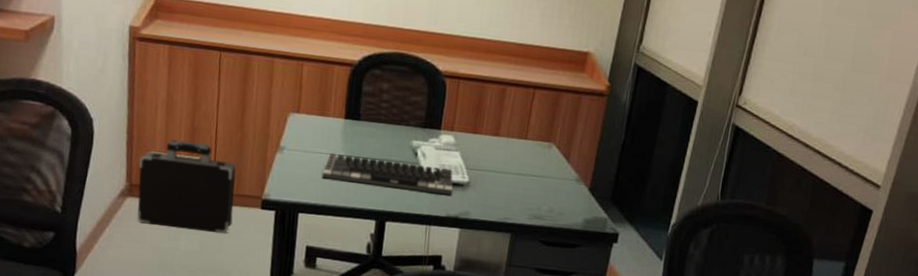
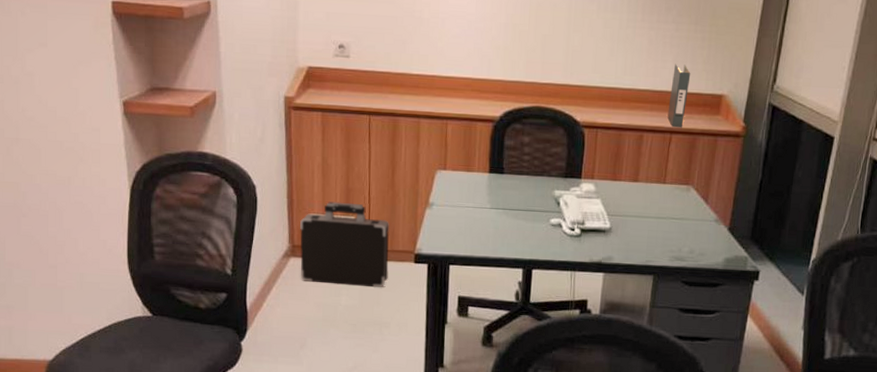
computer keyboard: present [322,152,453,196] -> none [470,206,595,242]
binder: none [532,18,557,84] -> present [667,64,691,128]

